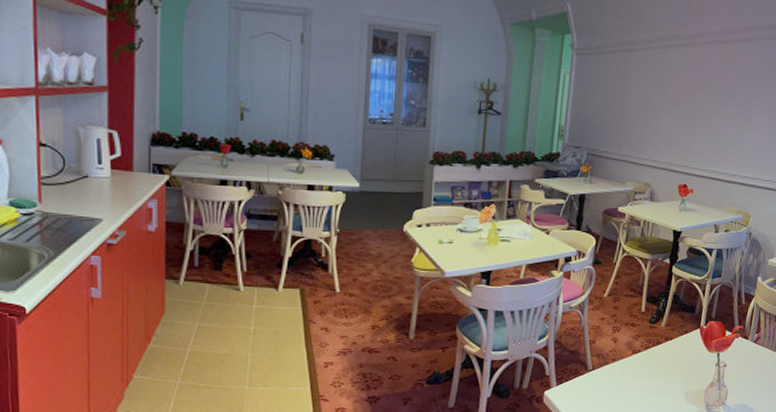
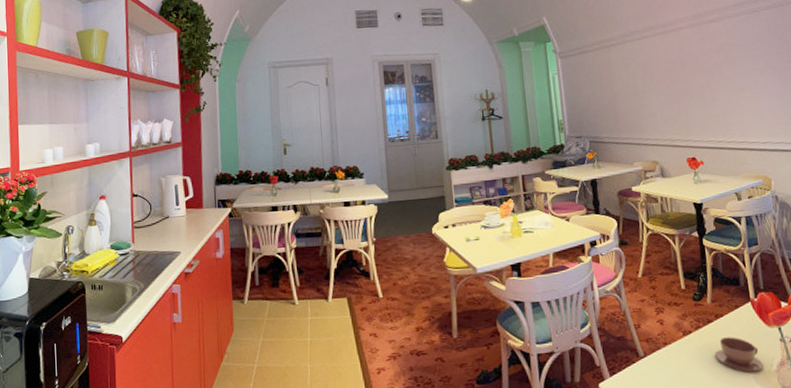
teacup: none [655,358,696,390] -> present [714,337,764,372]

